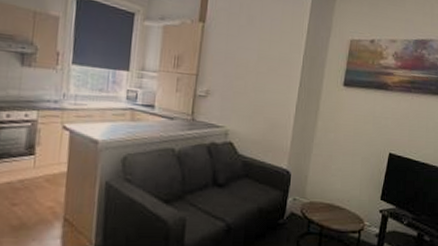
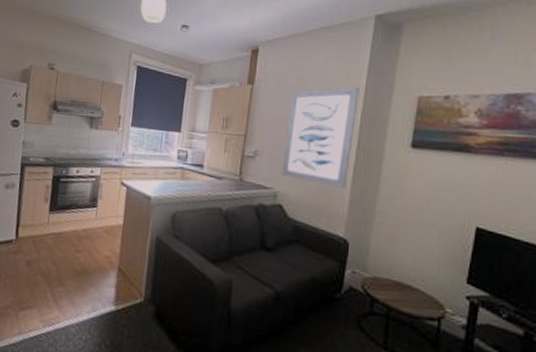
wall art: none [233,28,302,124] -> present [282,87,359,188]

